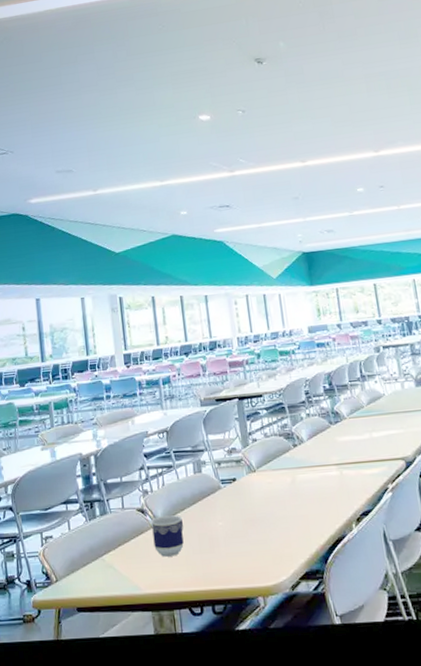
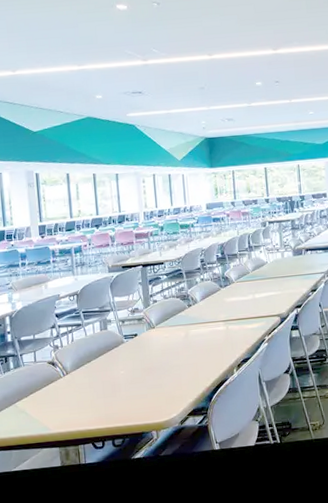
cup: present [150,515,184,557] -> none [60,366,89,402]

